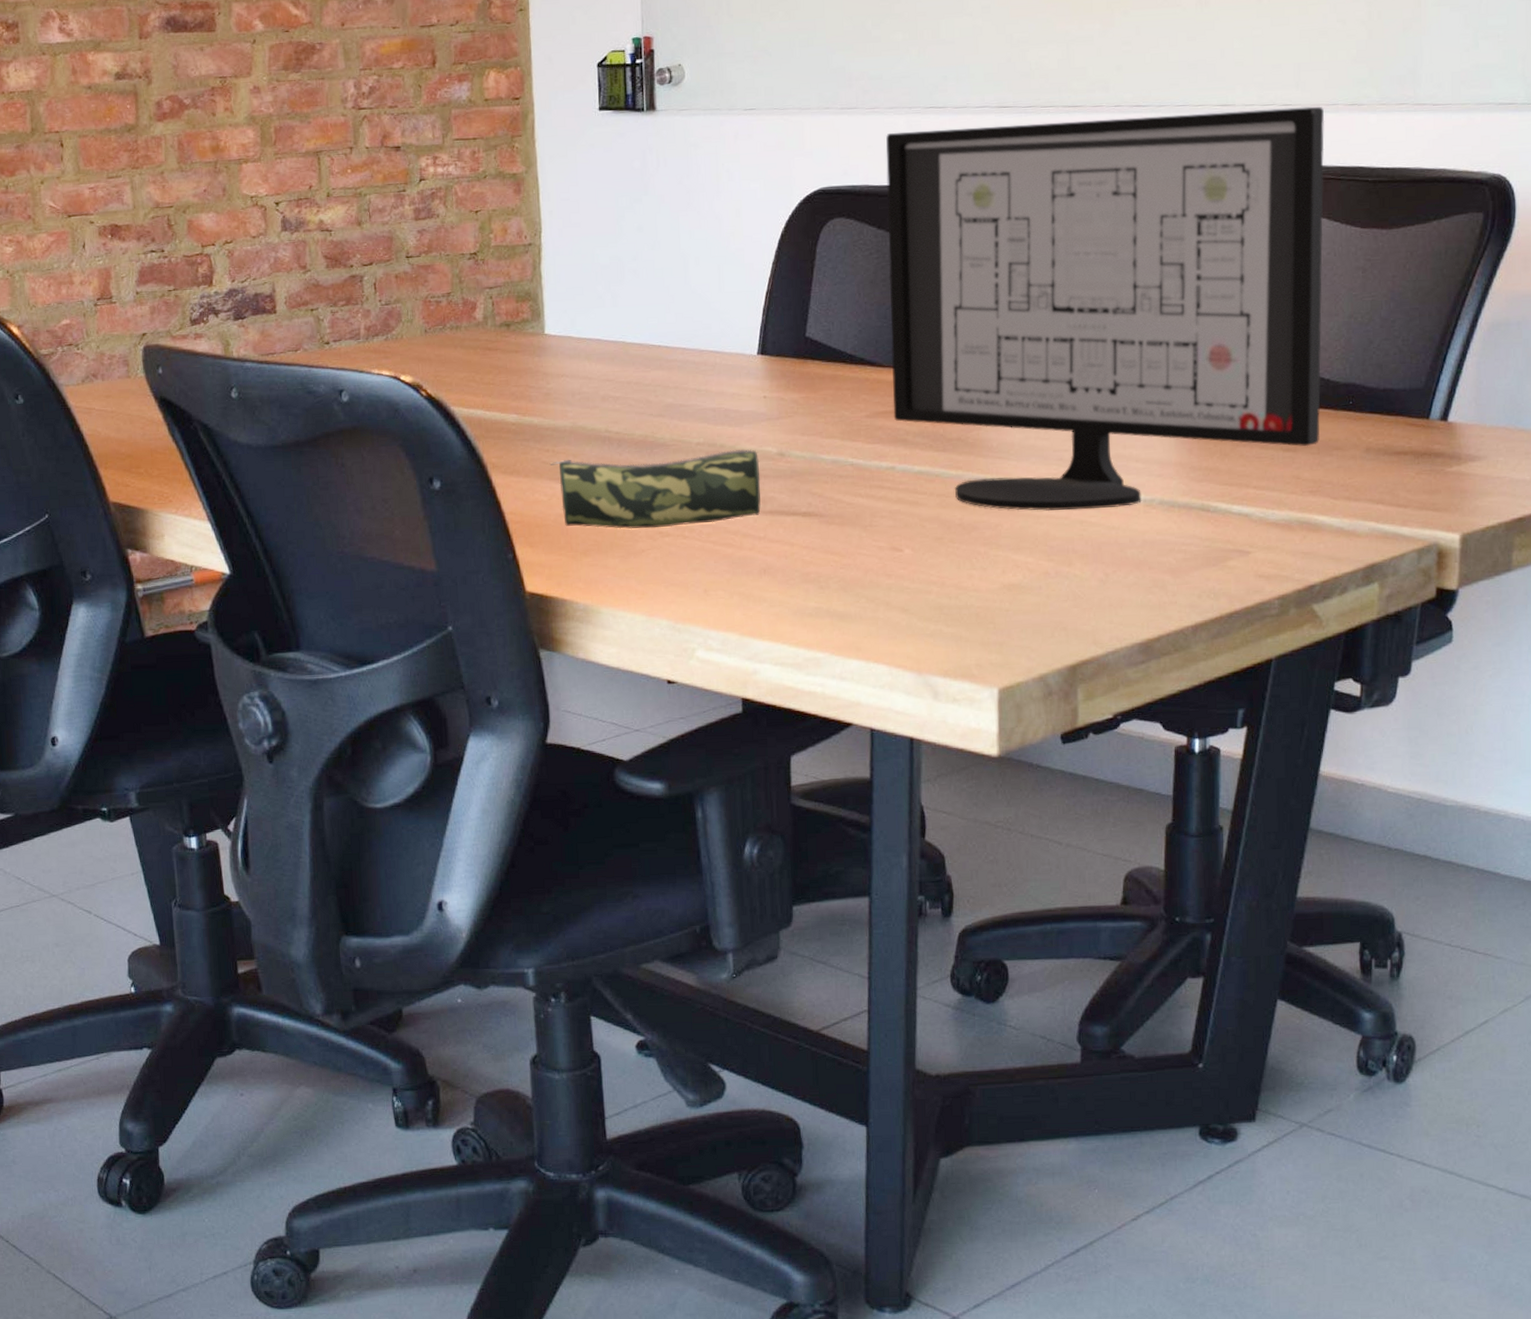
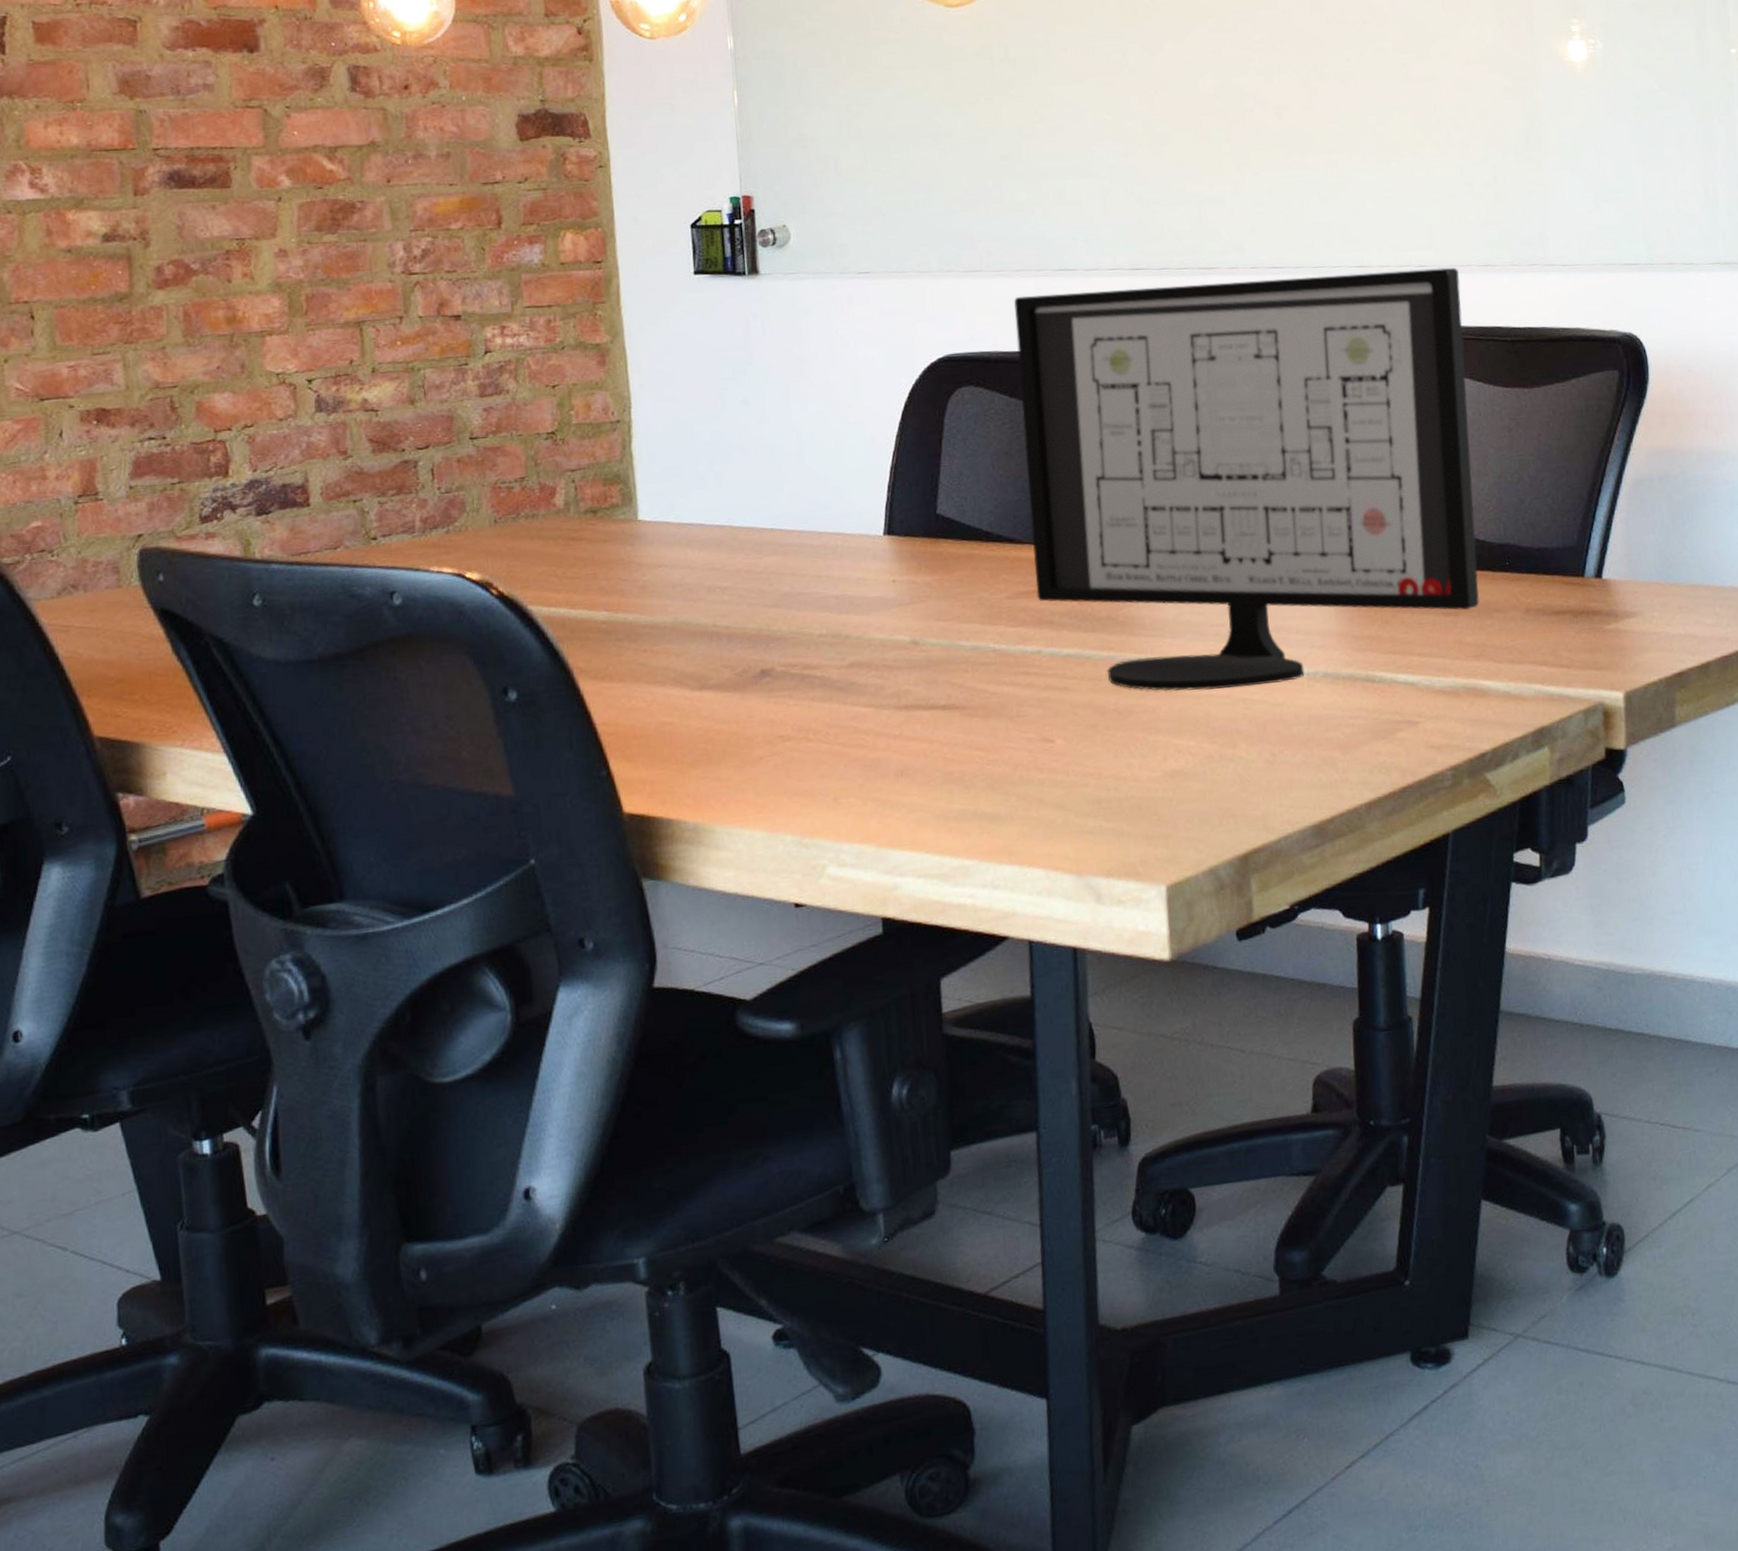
pencil case: present [549,449,761,530] -> none [648,639,895,736]

